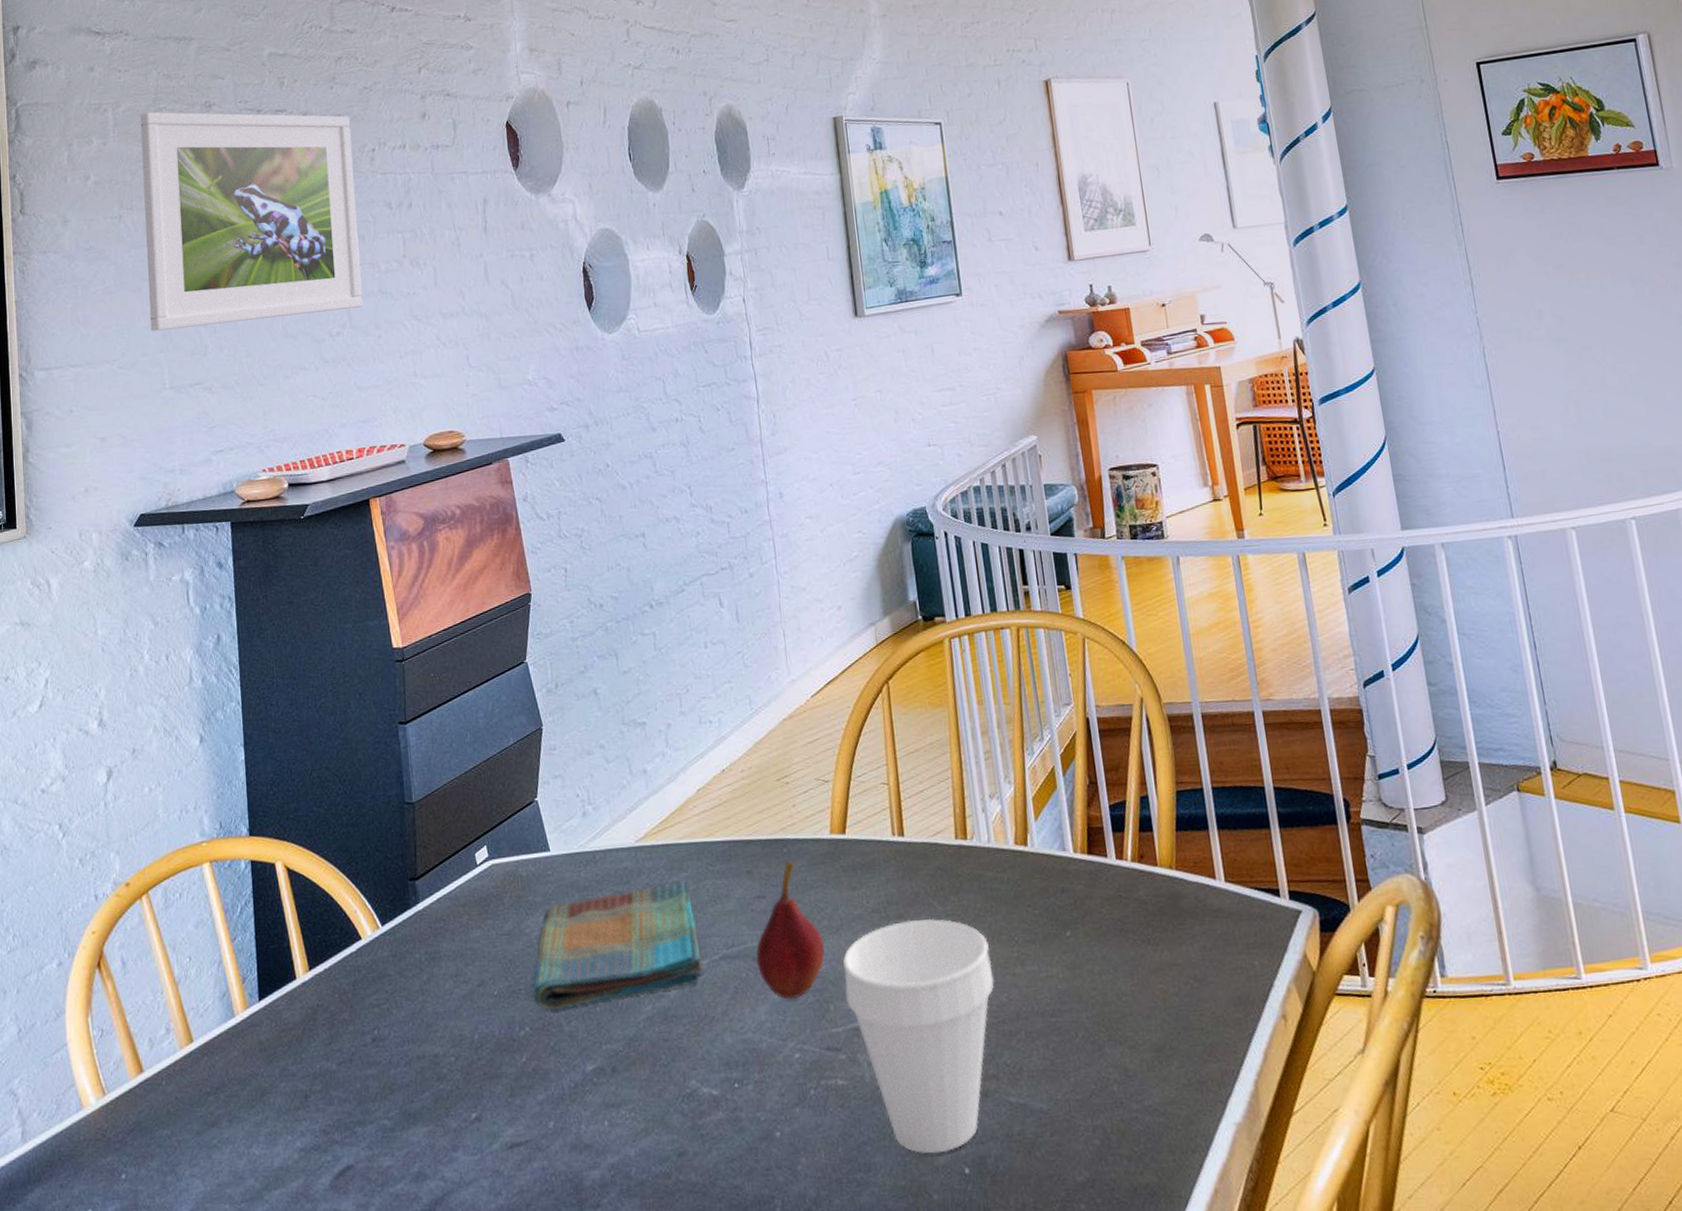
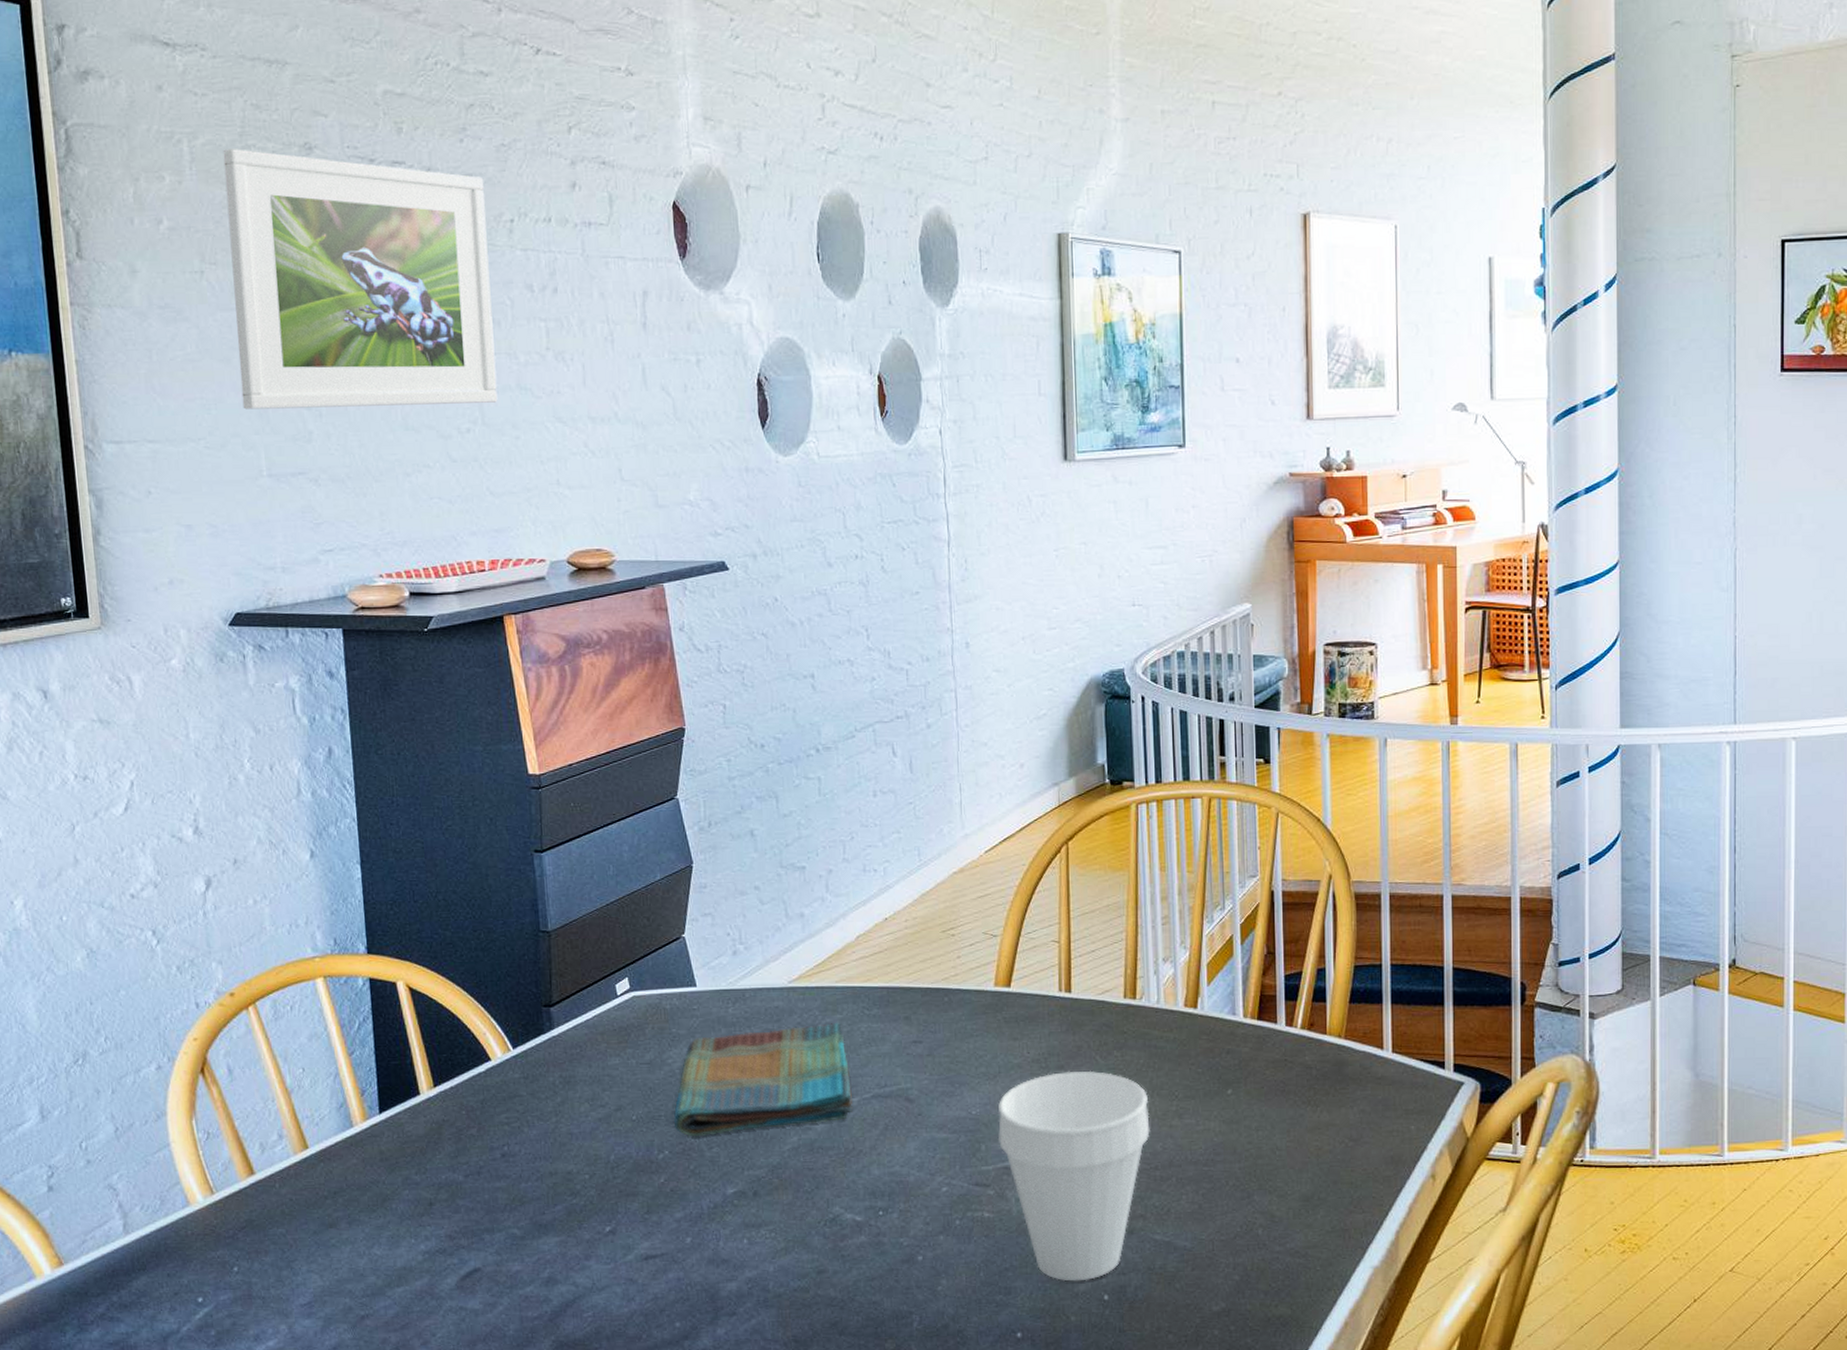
fruit: present [755,861,825,1000] -> none [908,1009,980,1138]

